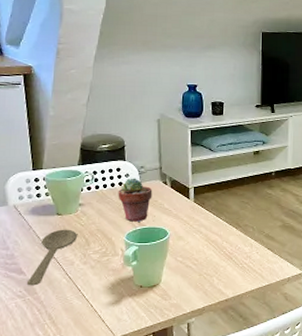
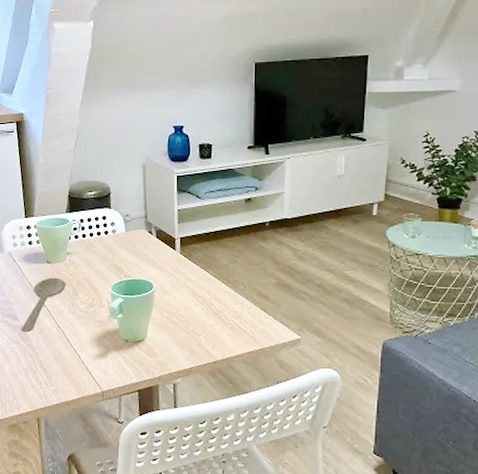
potted succulent: present [118,178,153,222] -> none [104,226,138,273]

